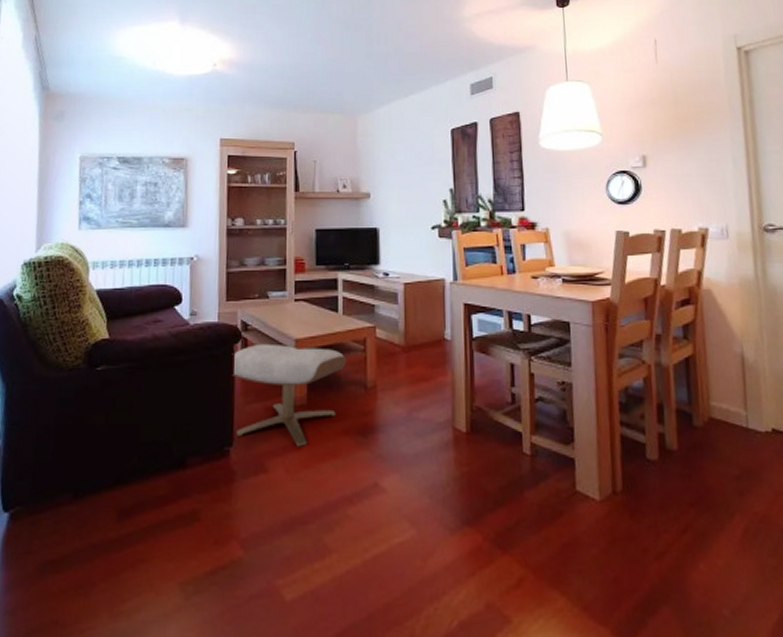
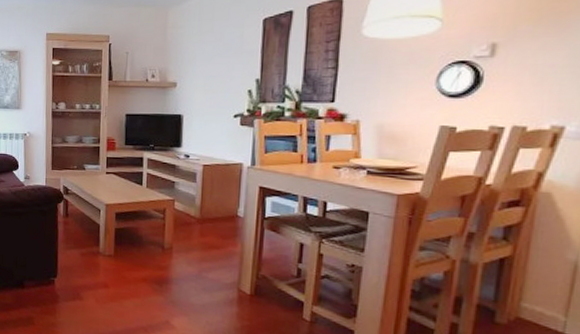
ottoman: present [232,343,346,447] -> none [56,205,147,286]

